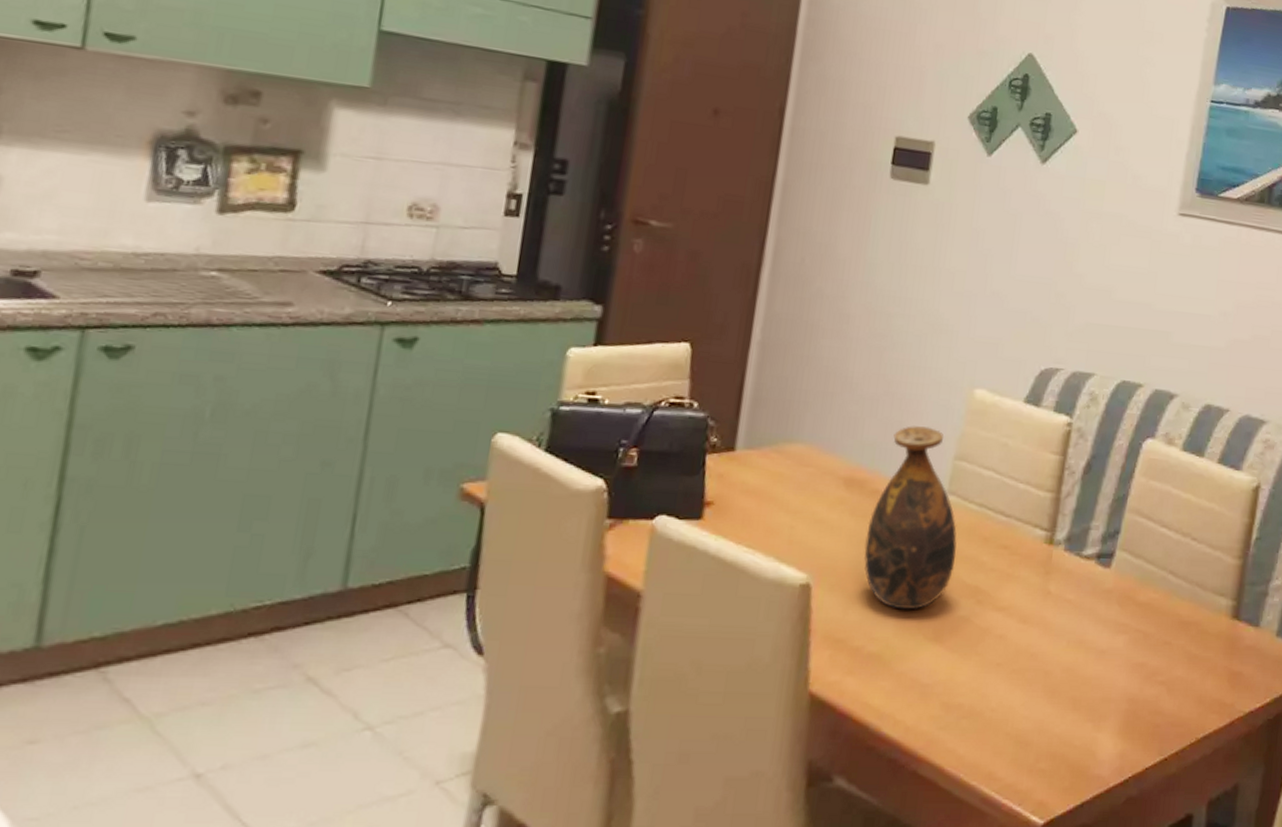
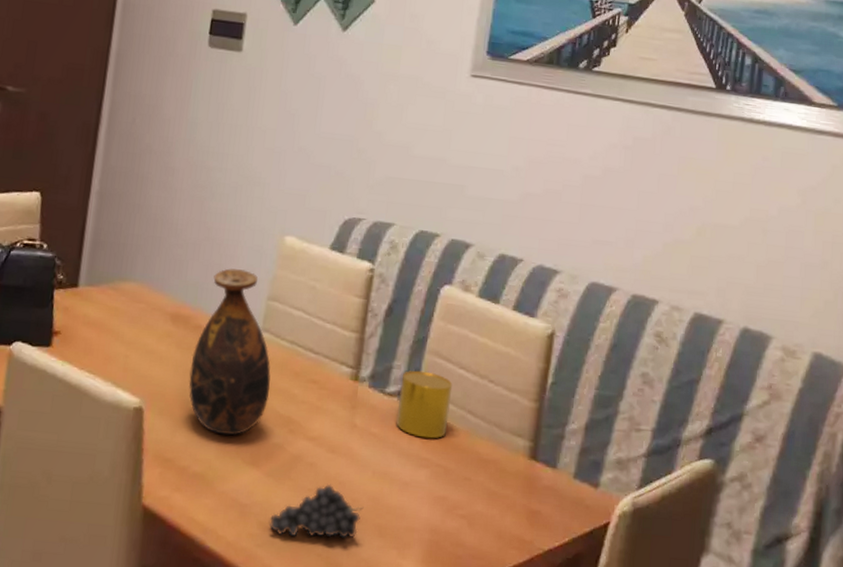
fruit: none [953,656,1057,716] -> present [269,483,364,538]
cup: none [1093,530,1154,603] -> present [396,370,453,439]

